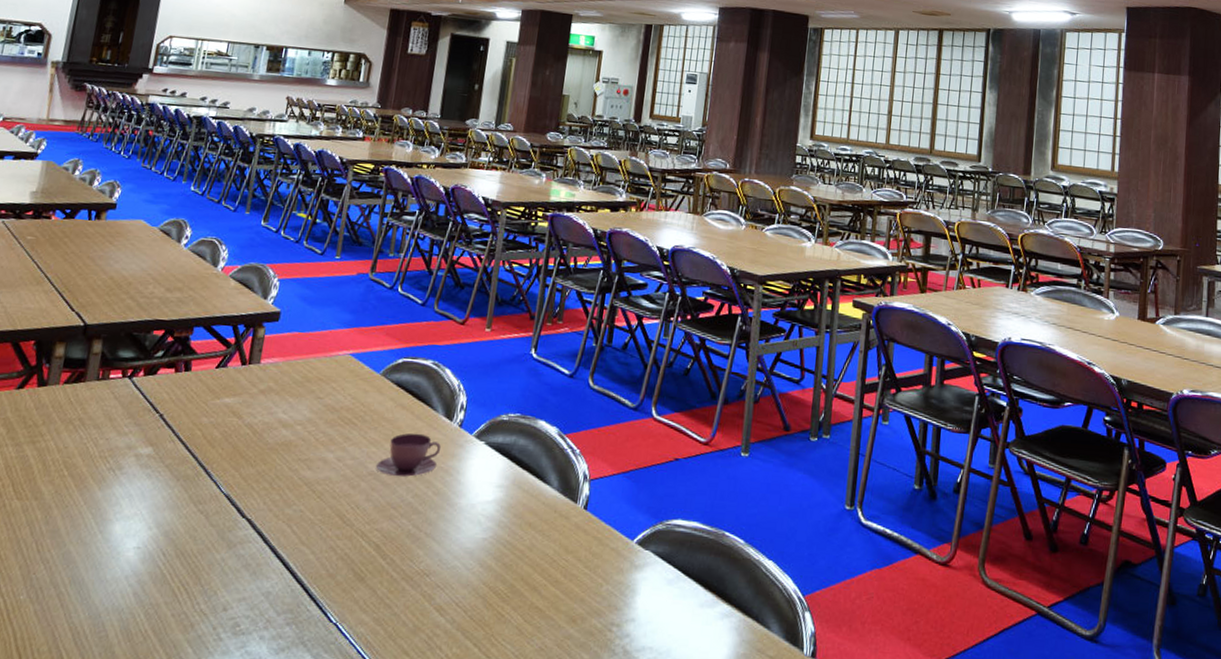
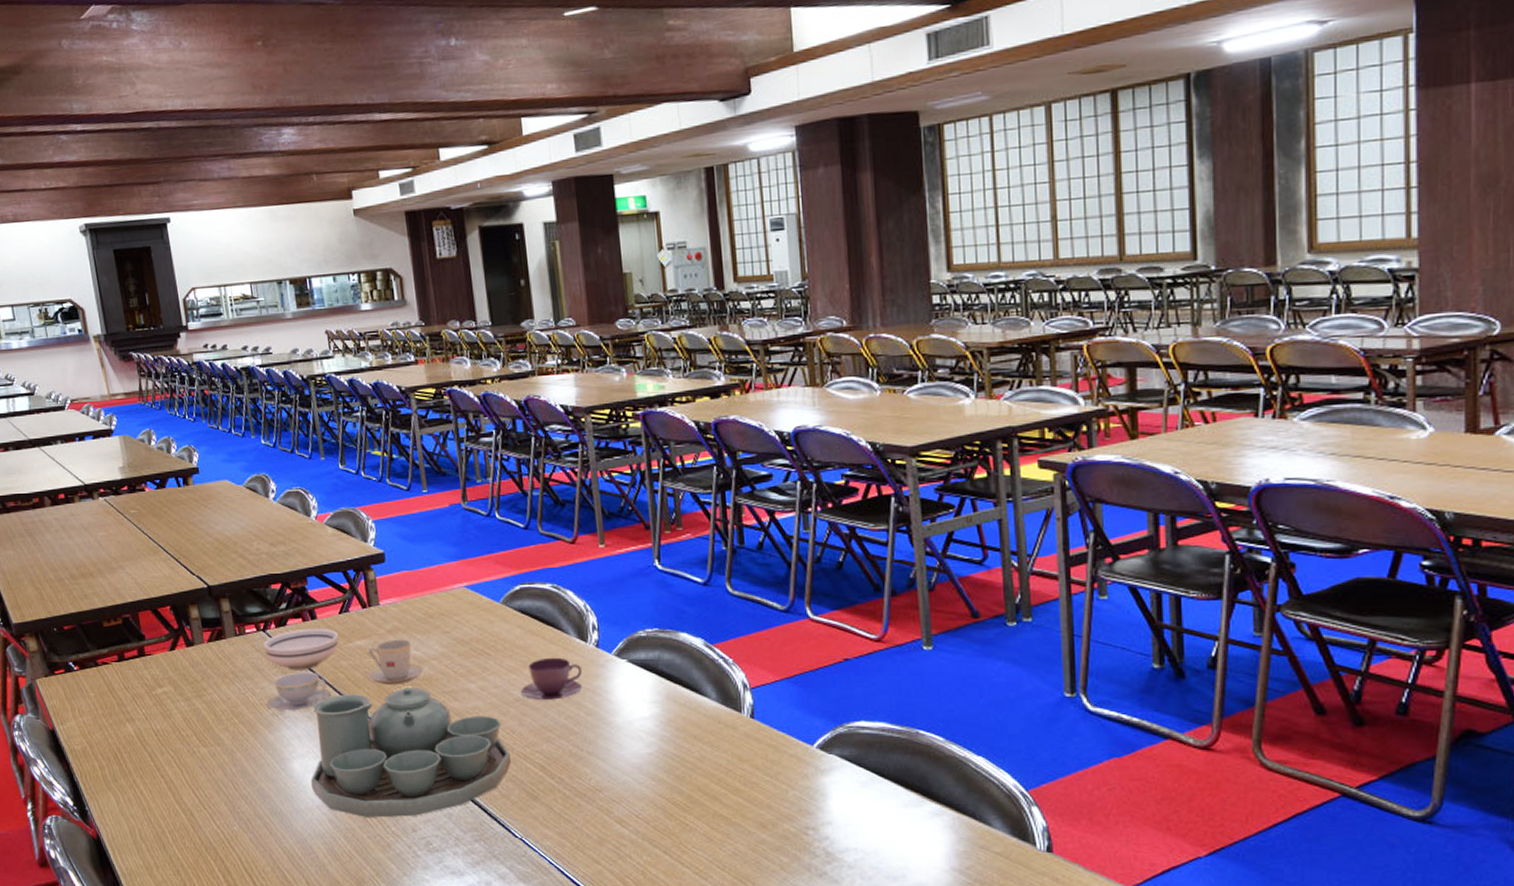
teacup: none [106,425,181,467] -> present [266,672,331,711]
bowl: none [123,379,209,424] -> present [263,628,339,670]
tea set: none [126,450,349,594] -> present [311,686,511,818]
teacup: none [225,400,287,448] -> present [367,639,424,685]

